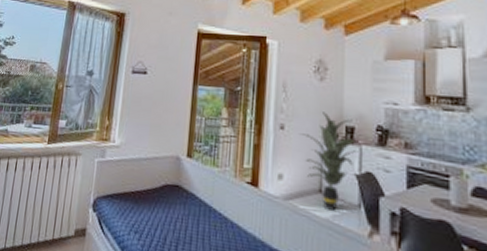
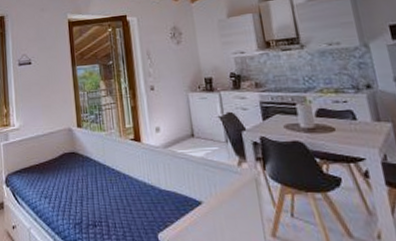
indoor plant: present [299,112,359,211] -> none [167,69,219,150]

